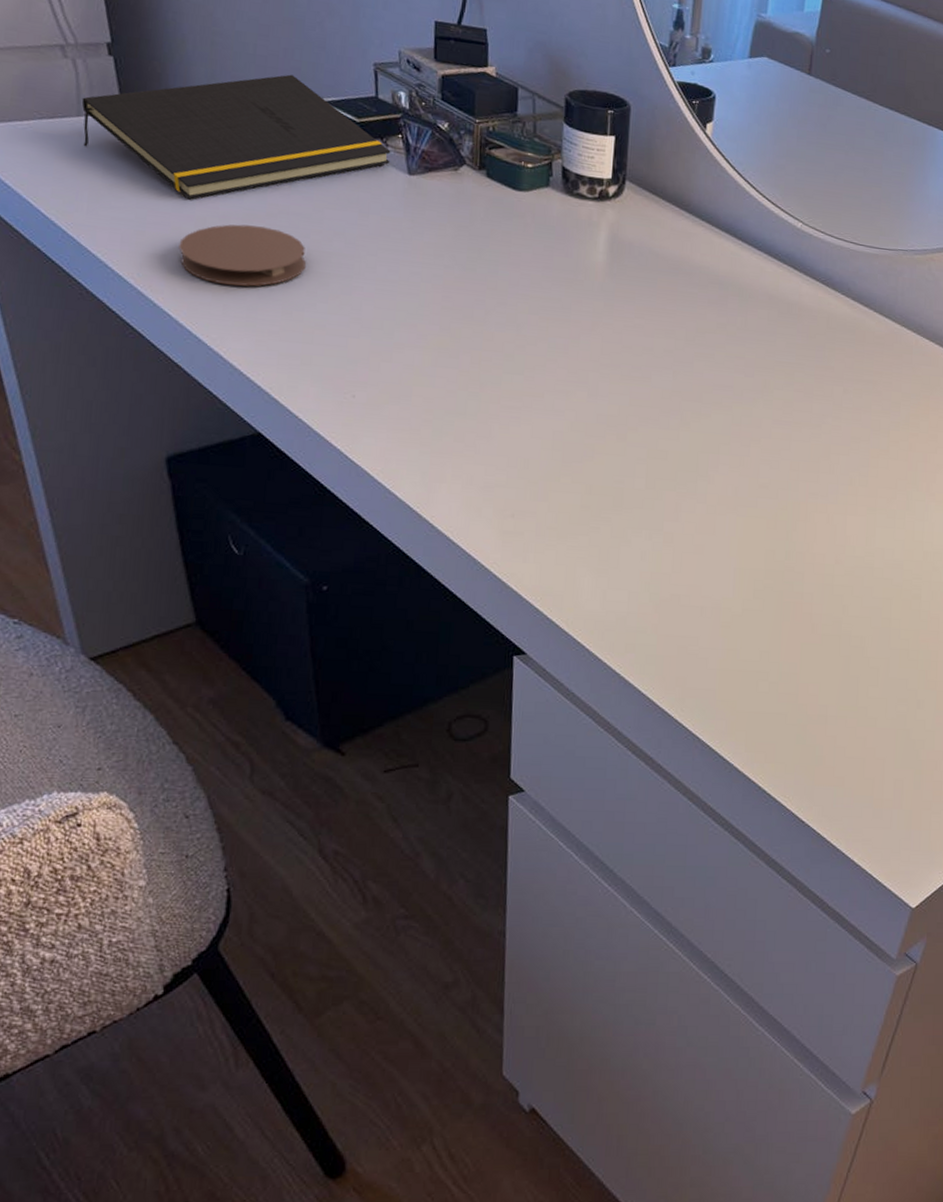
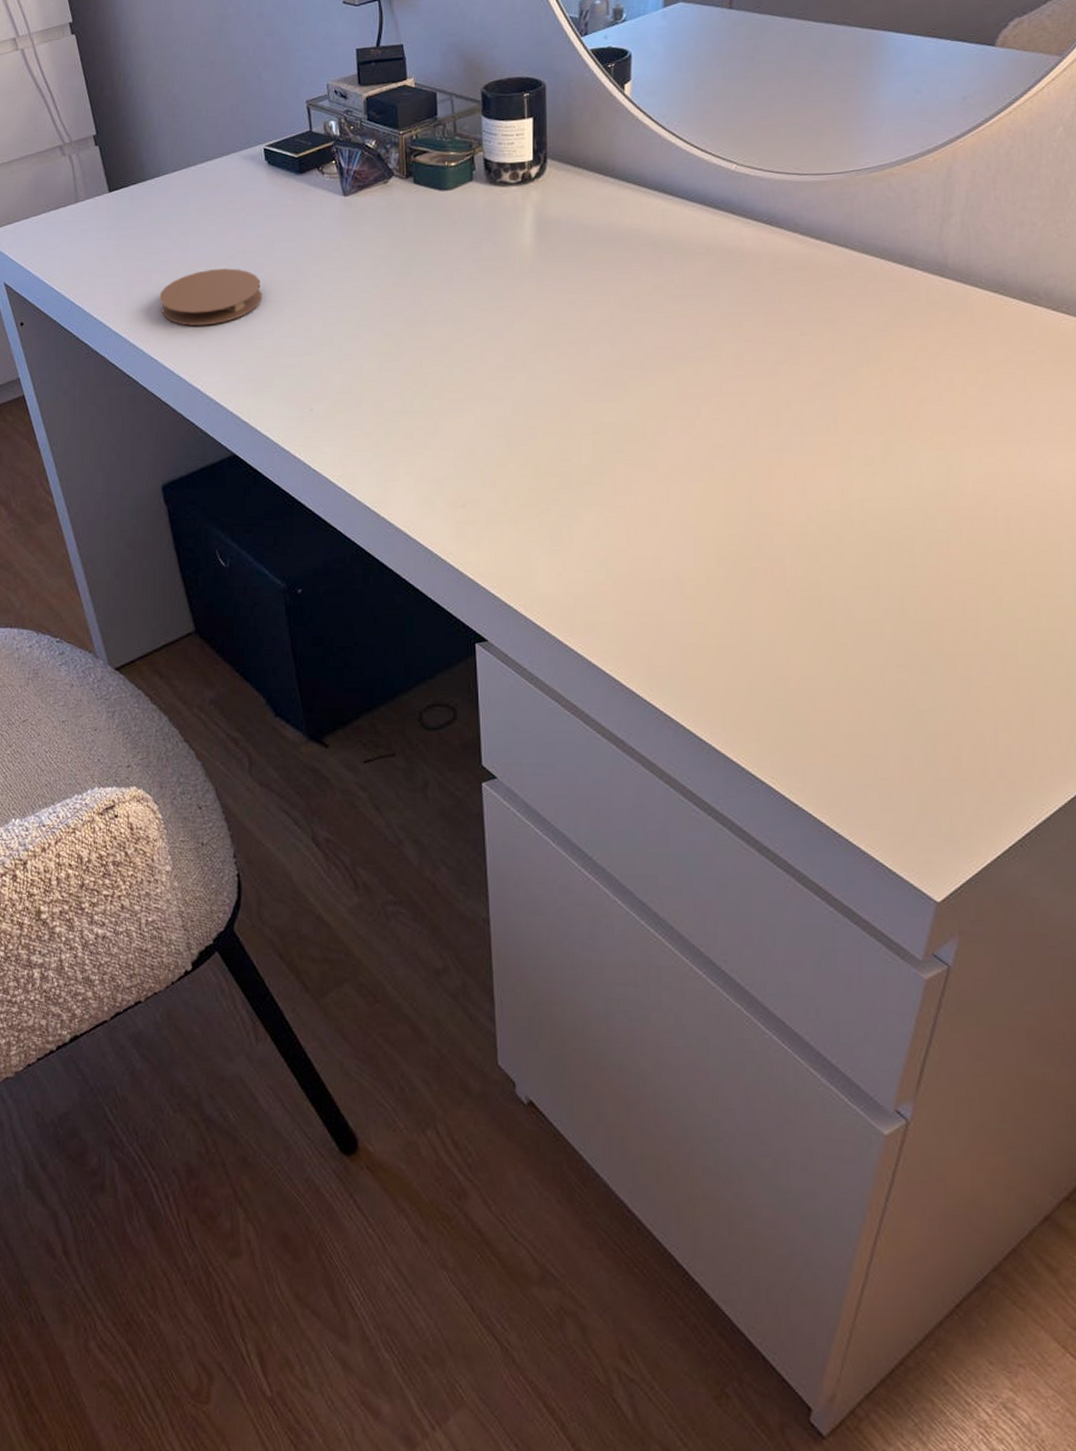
notepad: present [81,74,391,200] -> none [78,128,327,256]

